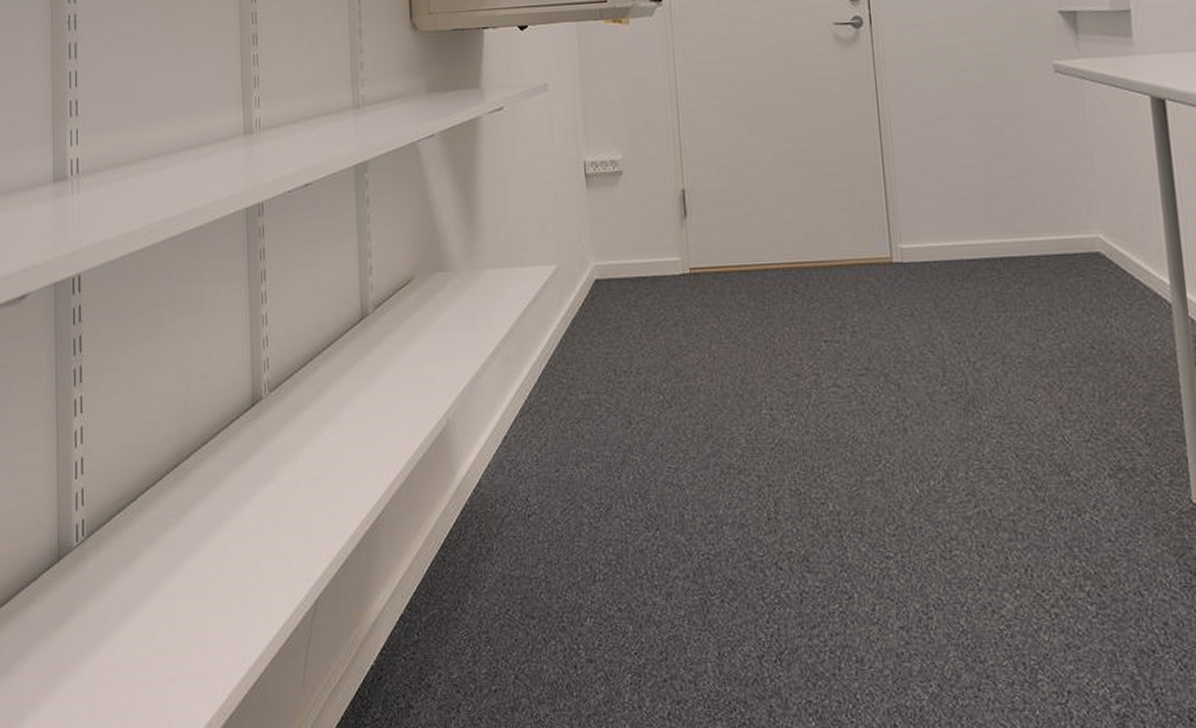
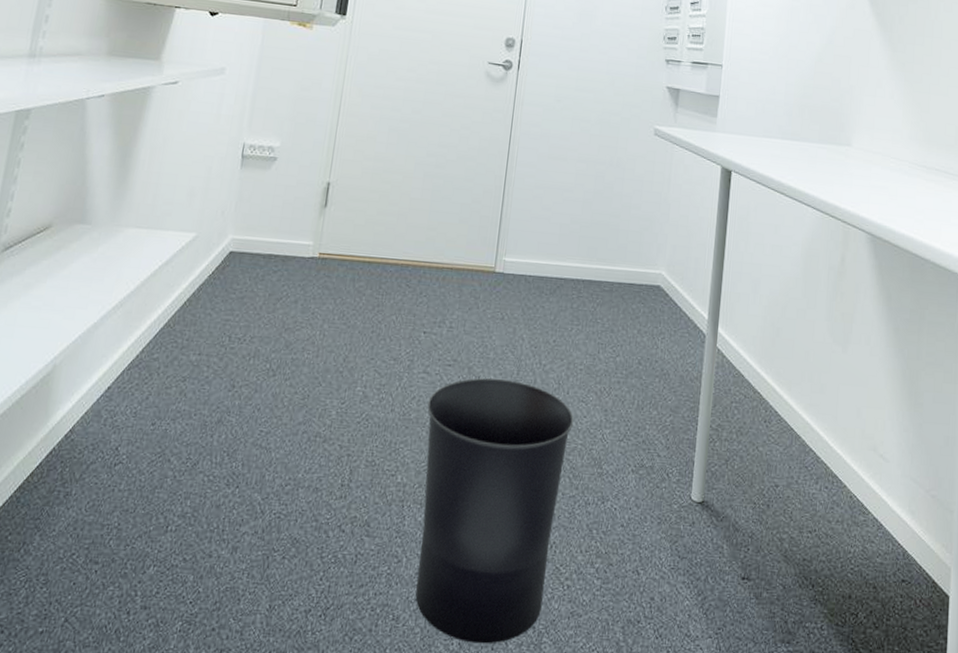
waste bin: none [845,384,1029,685] -> present [415,378,574,644]

